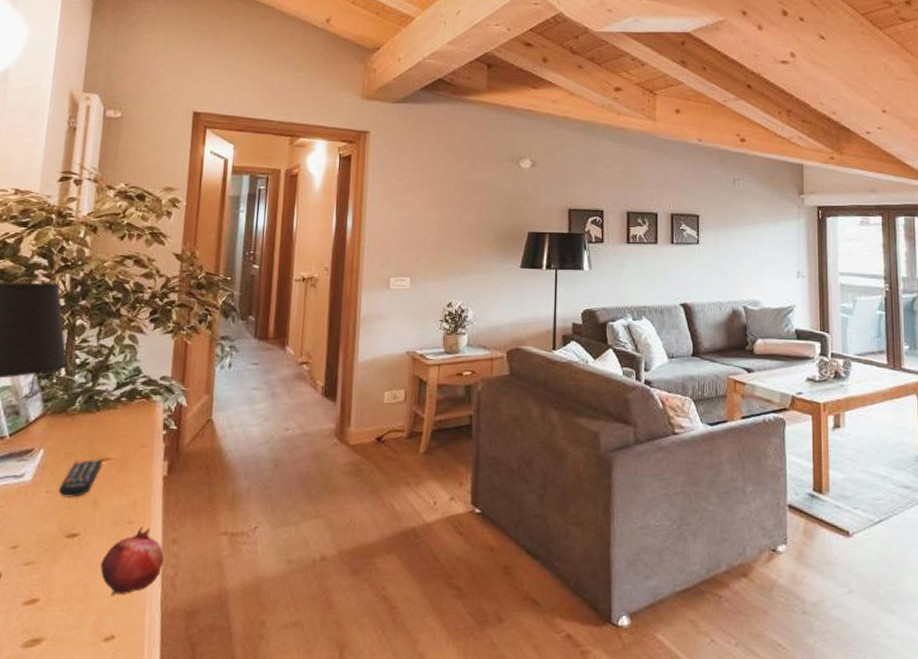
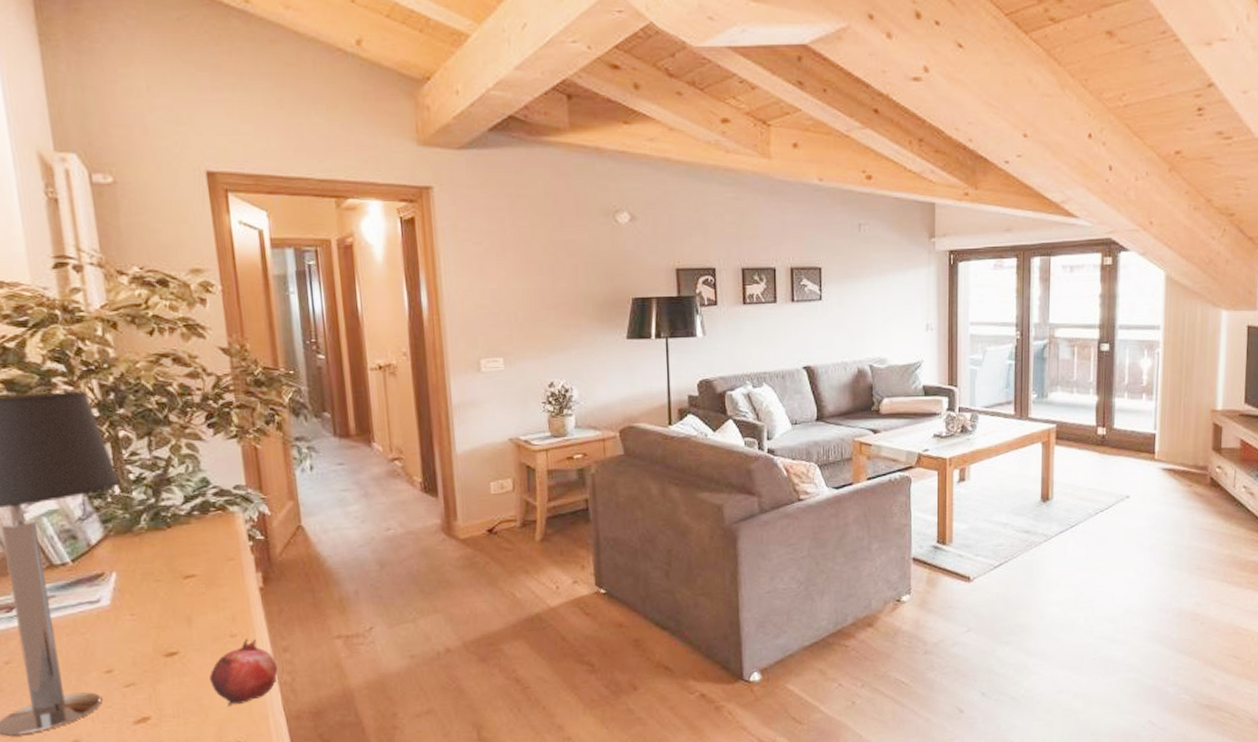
remote control: present [59,460,103,498] -> none [144,577,188,618]

